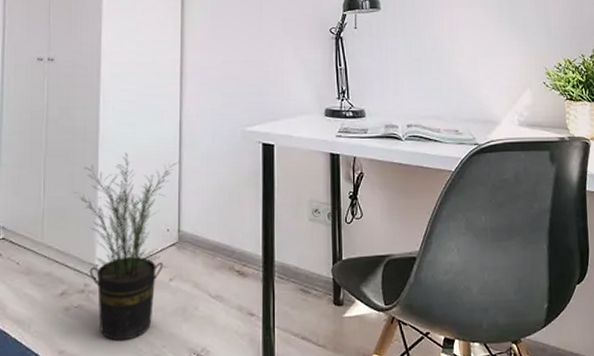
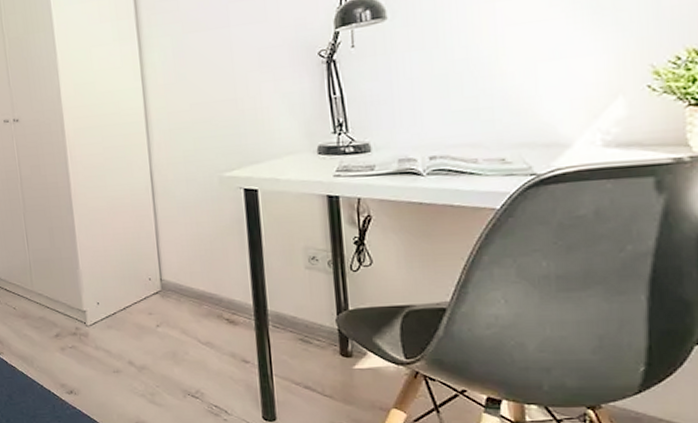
potted plant: present [74,153,180,341] -> none [55,206,155,379]

